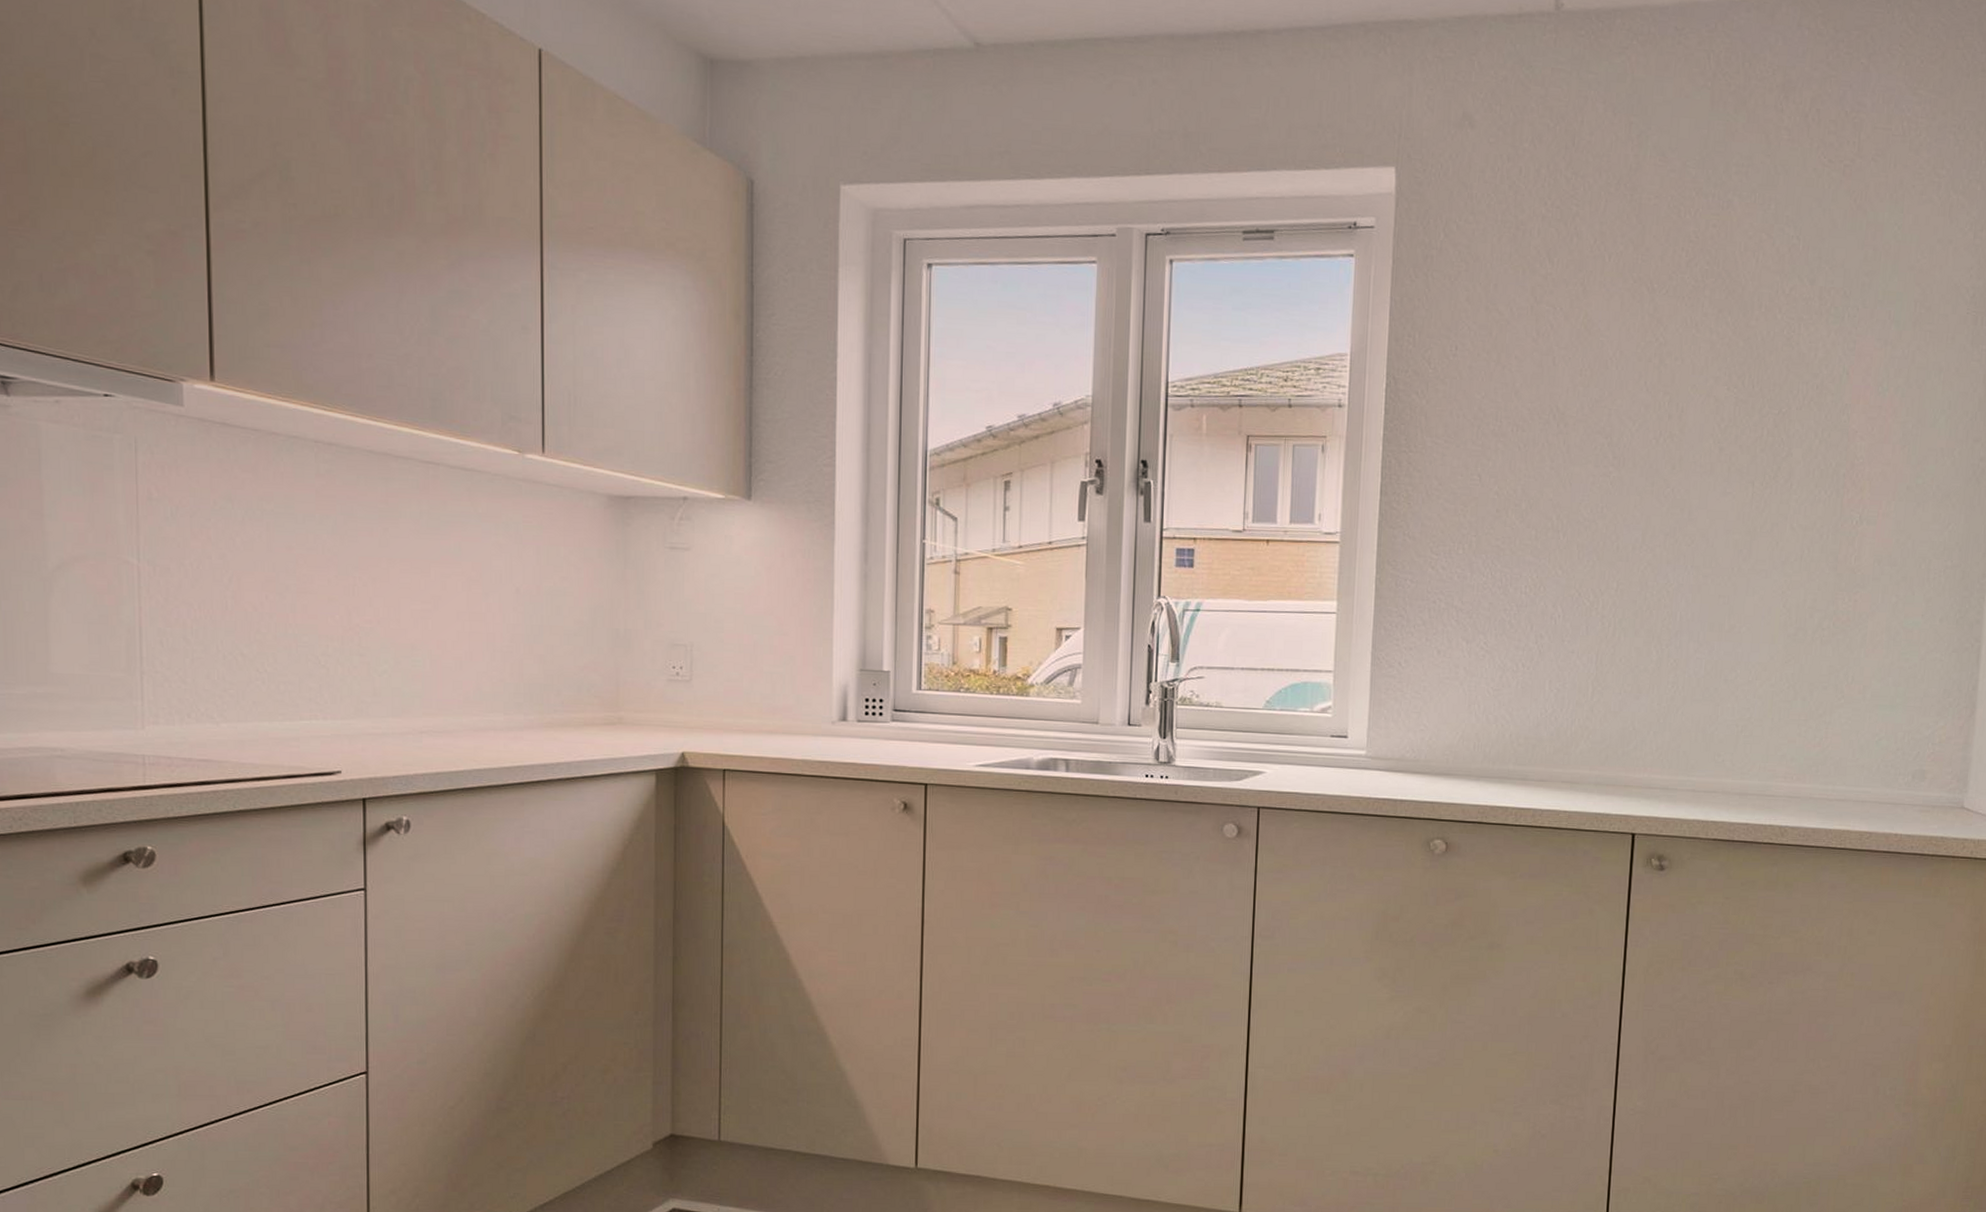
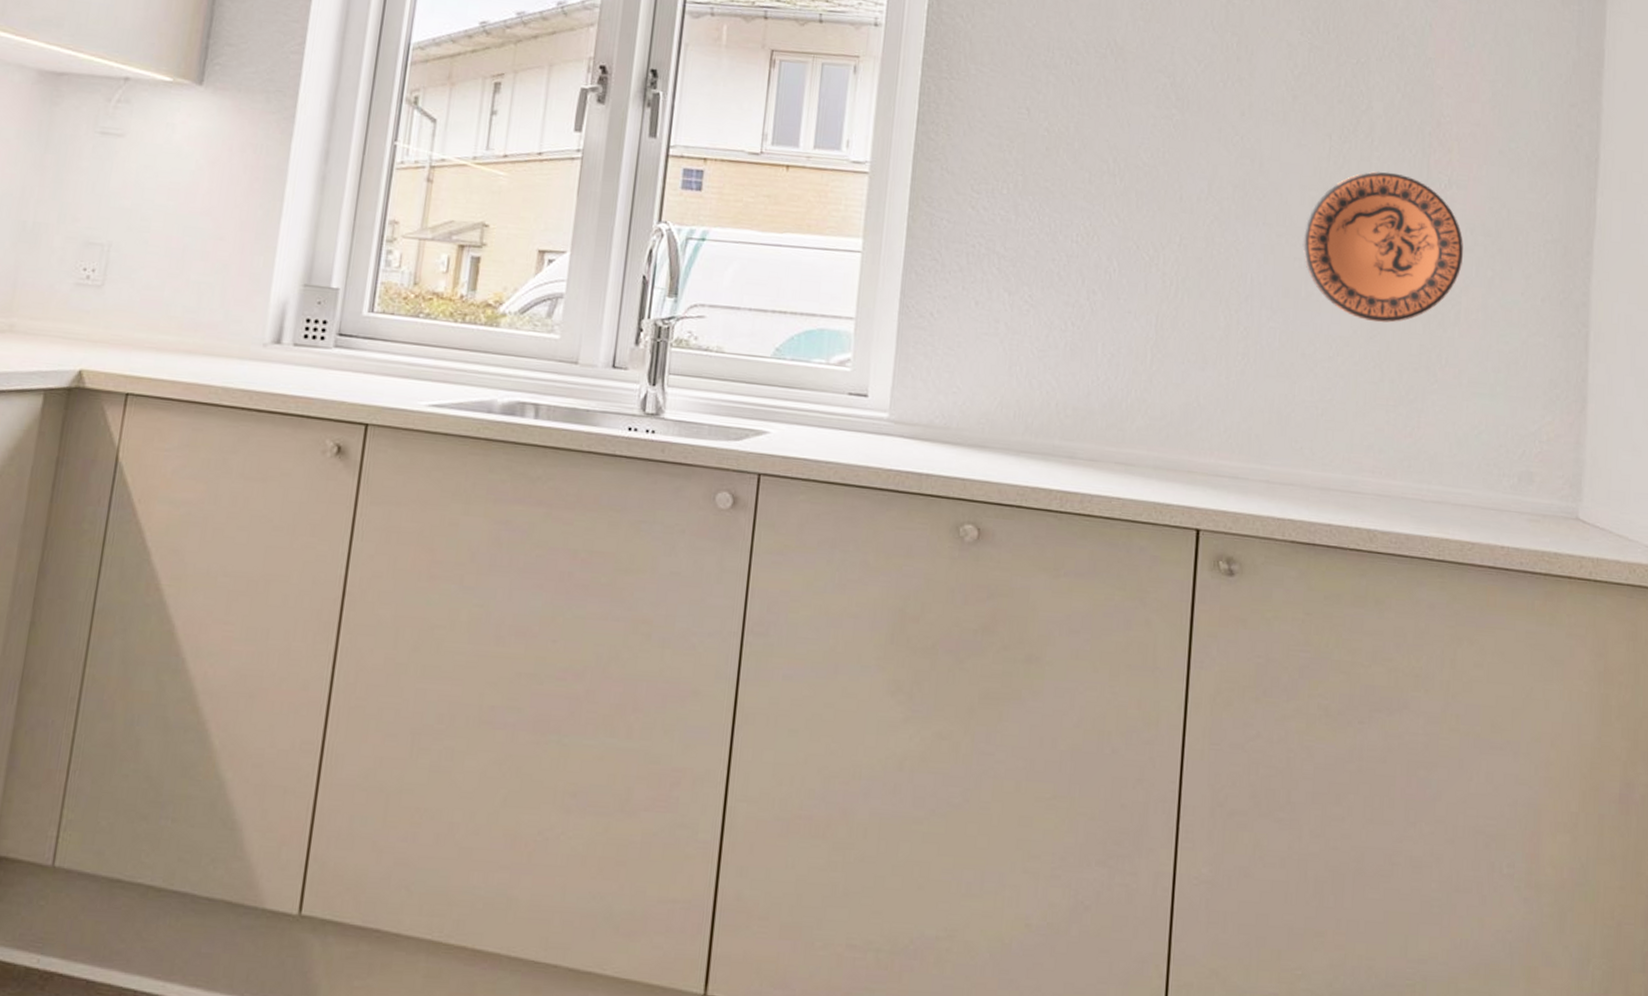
decorative plate: none [1726,513,1872,649] -> present [1302,171,1464,323]

